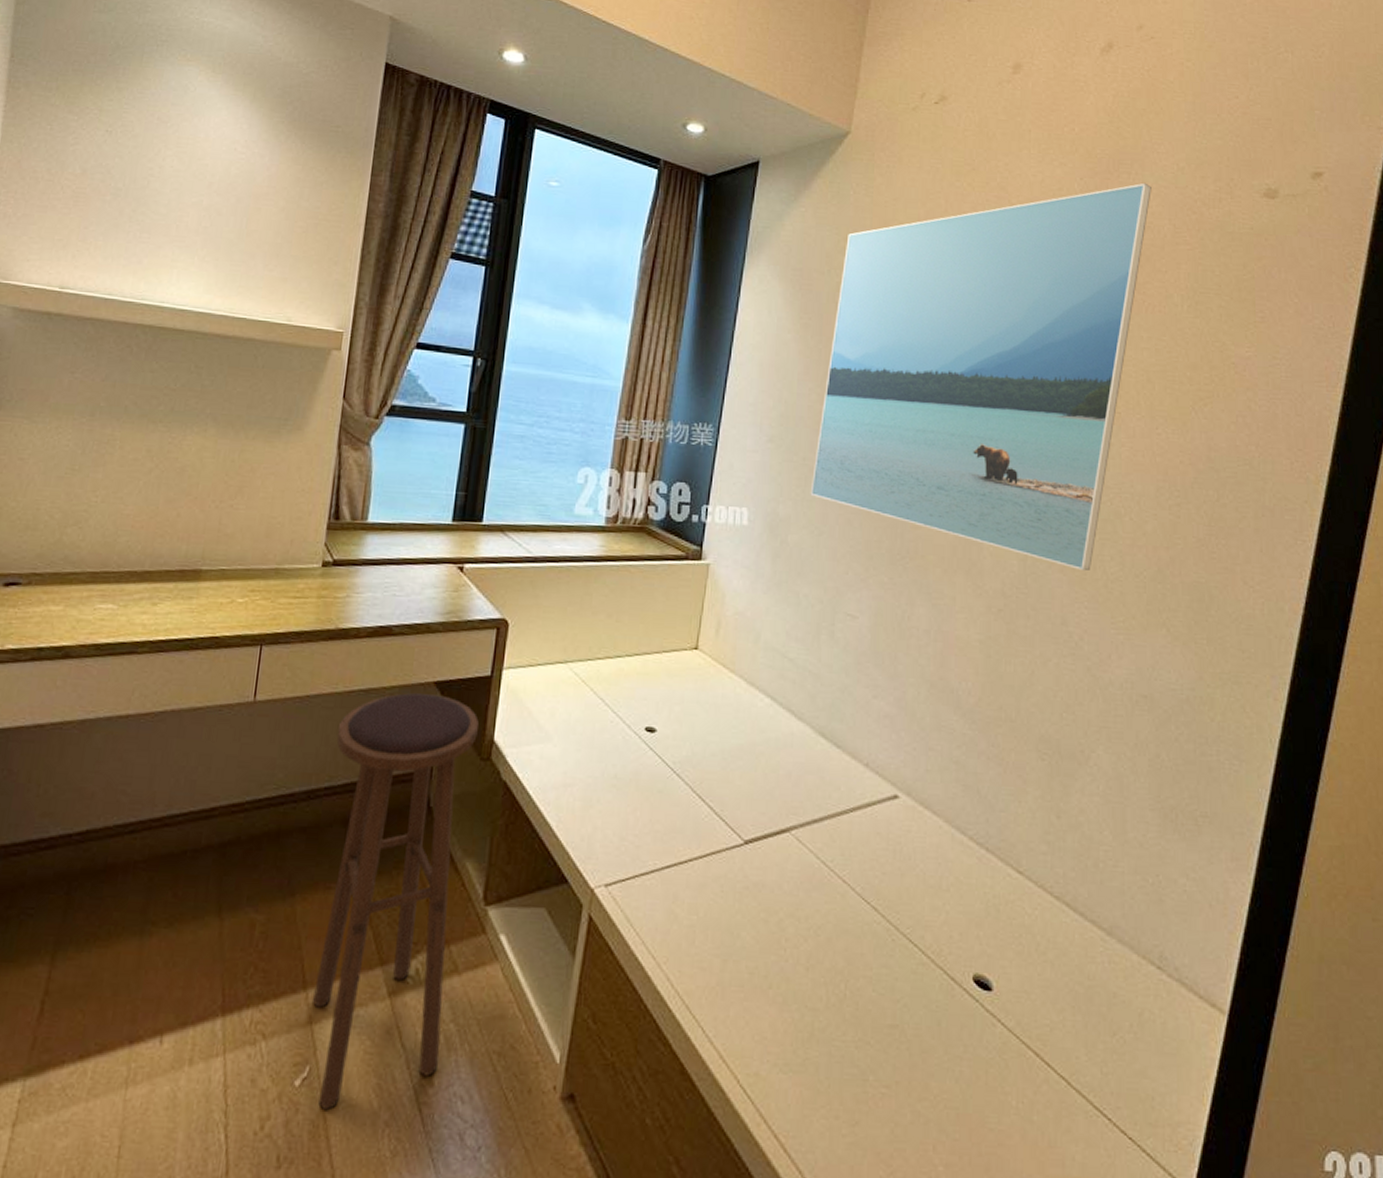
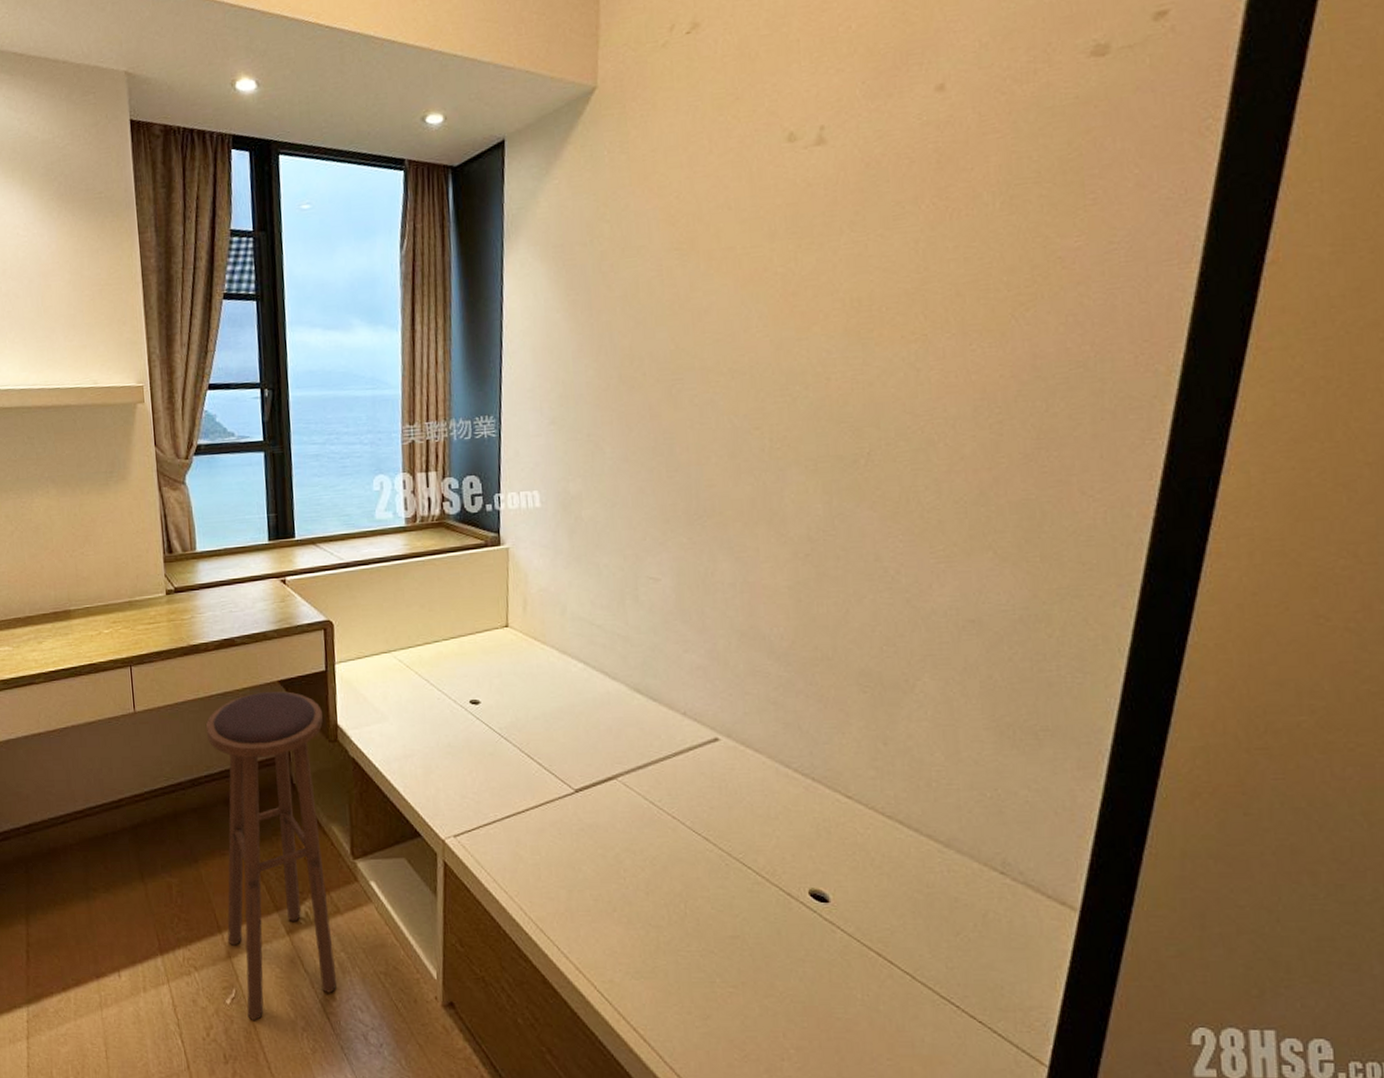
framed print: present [810,182,1152,572] -> none [598,70,949,505]

